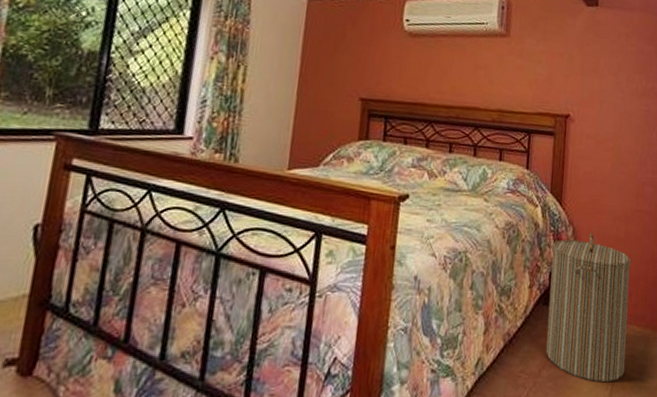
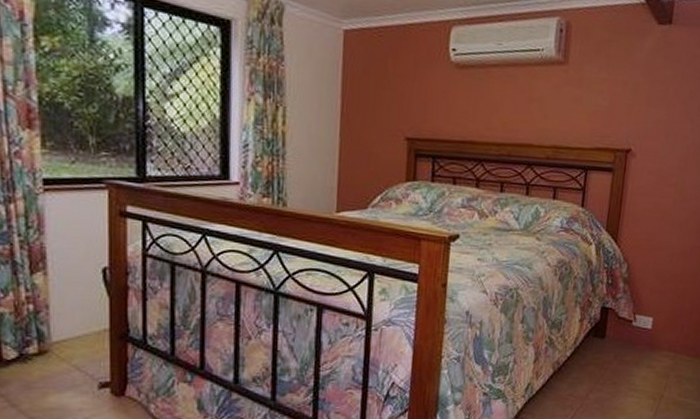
laundry hamper: present [545,233,631,383] -> none [594,269,686,405]

